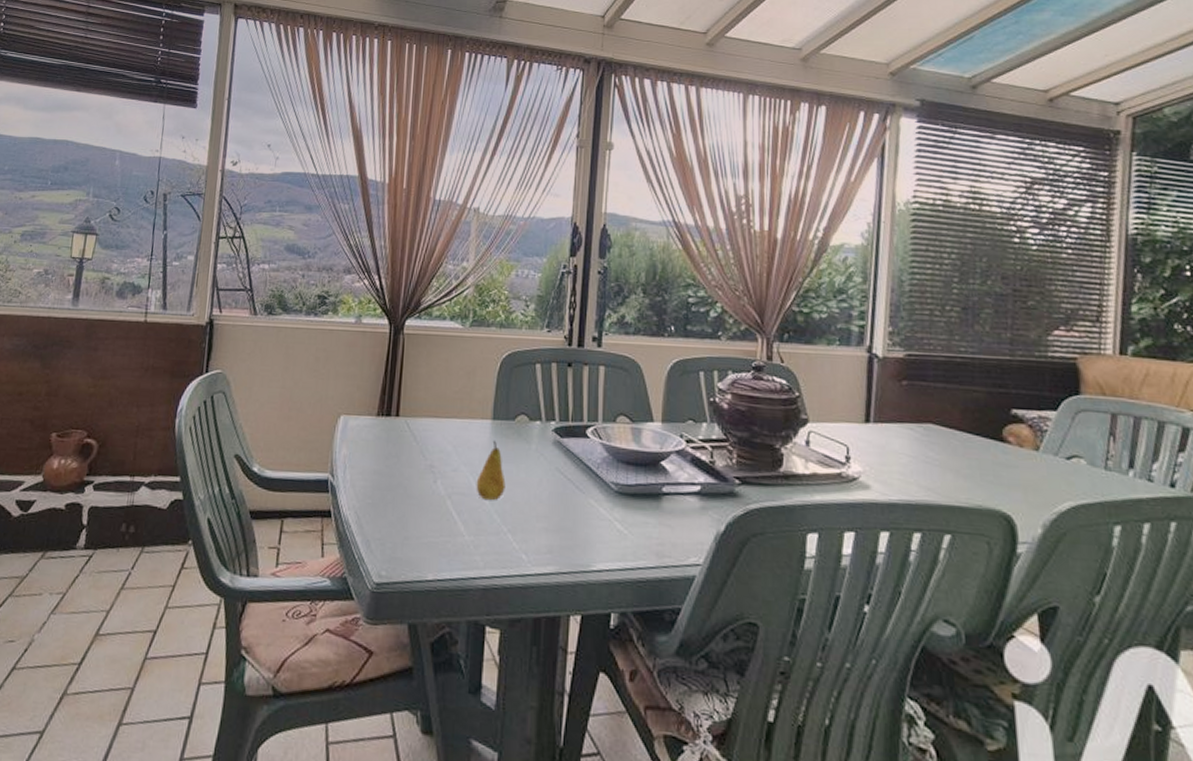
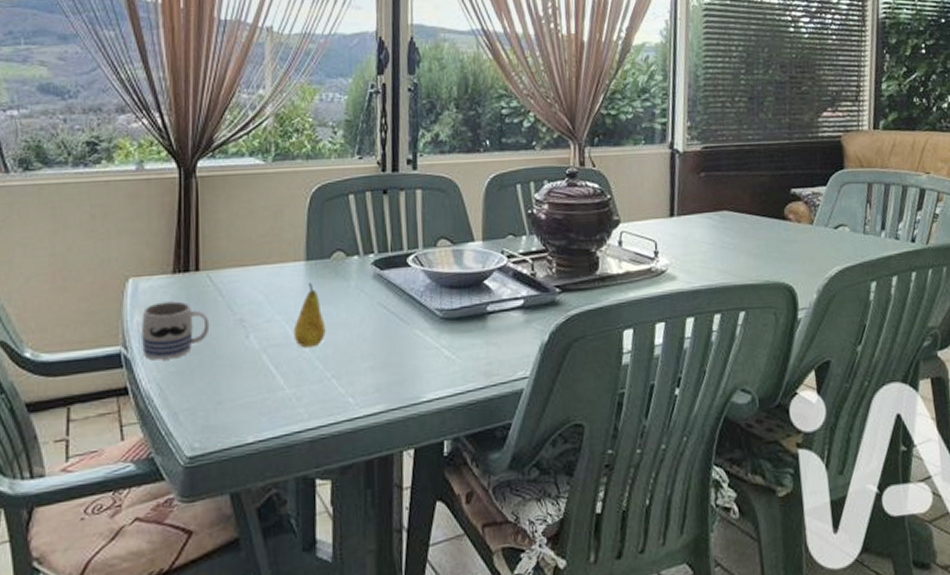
mug: none [345,440,404,492] -> present [142,301,210,360]

